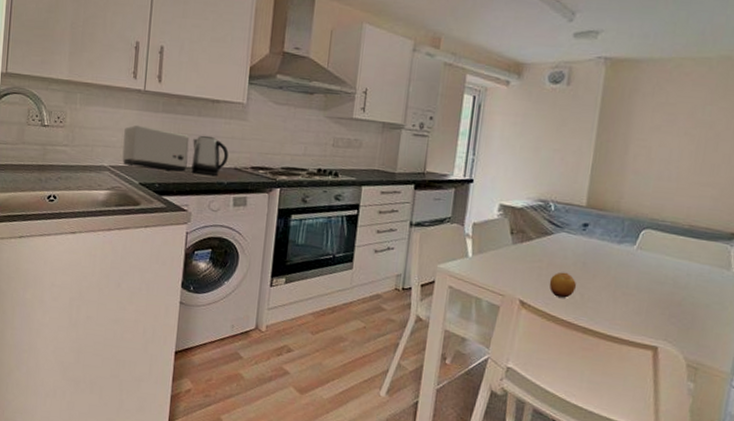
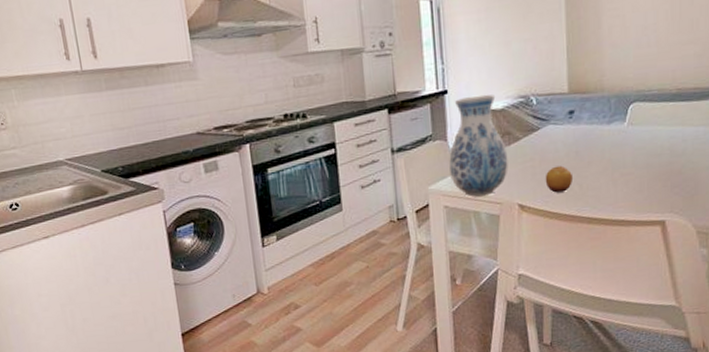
toaster: present [122,125,190,172] -> none [71,108,147,155]
kettle: present [191,135,229,177] -> none [146,104,188,149]
vase: none [459,189,519,286] -> present [448,94,508,197]

